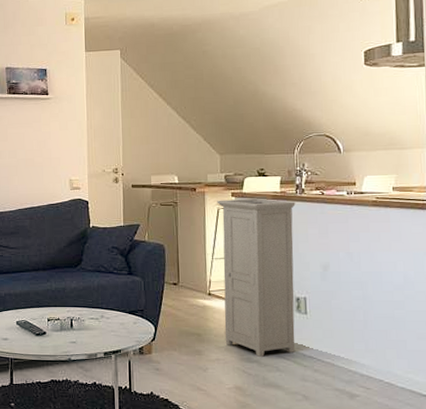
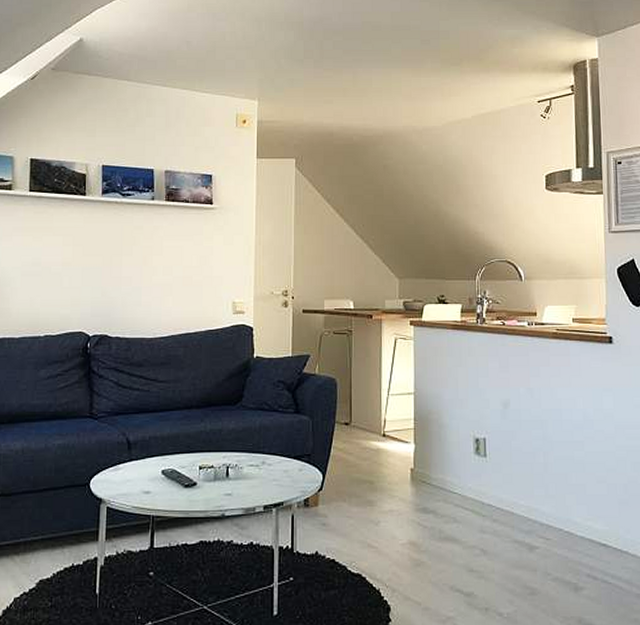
cabinet: present [217,198,296,358] -> none [394,327,476,508]

